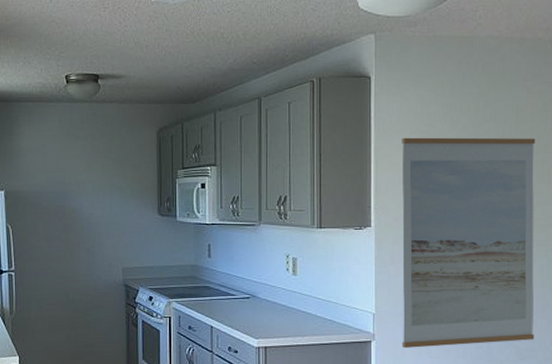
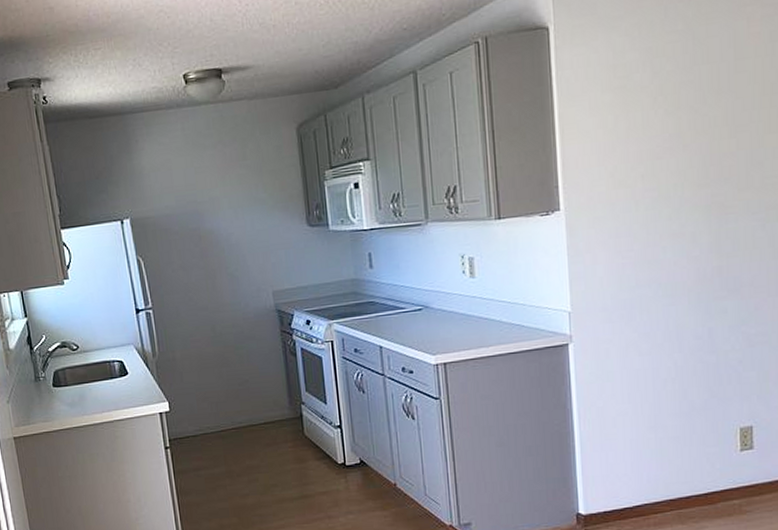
wall art: present [402,137,536,348] -> none [591,77,766,348]

